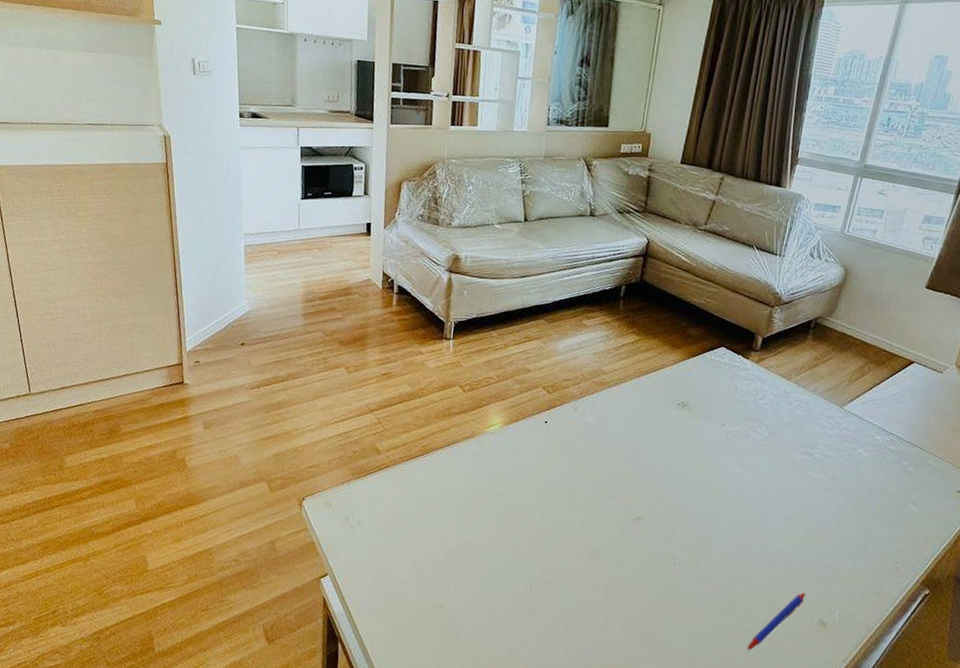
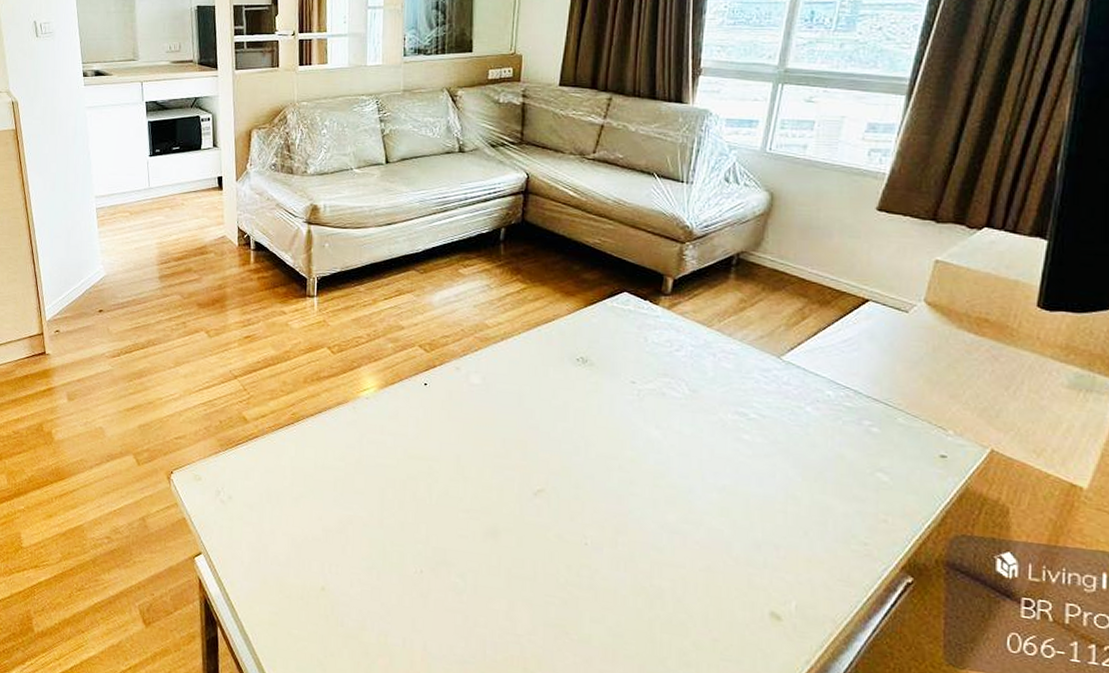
pen: present [747,593,805,651] -> none [682,579,751,647]

